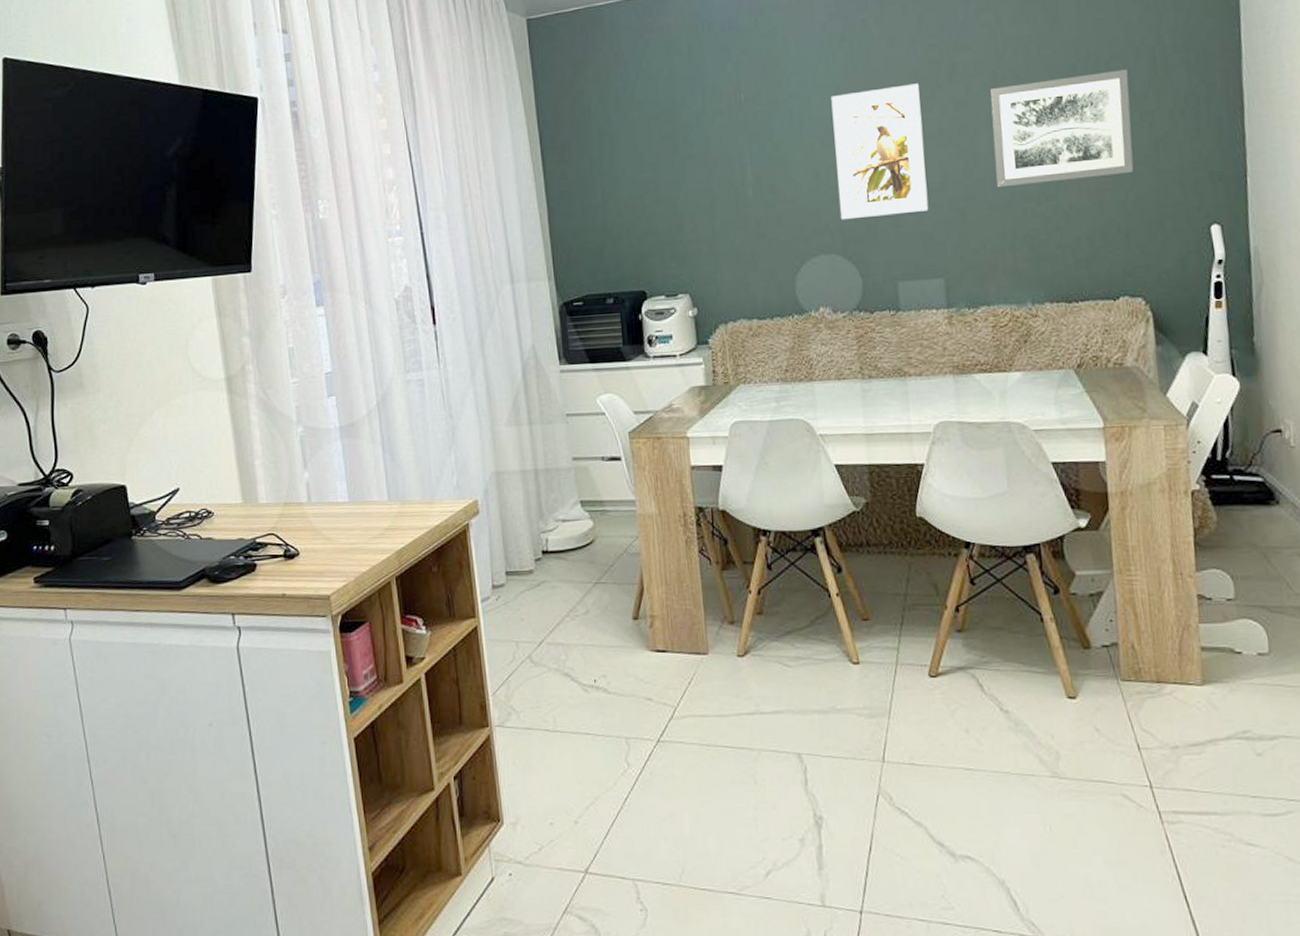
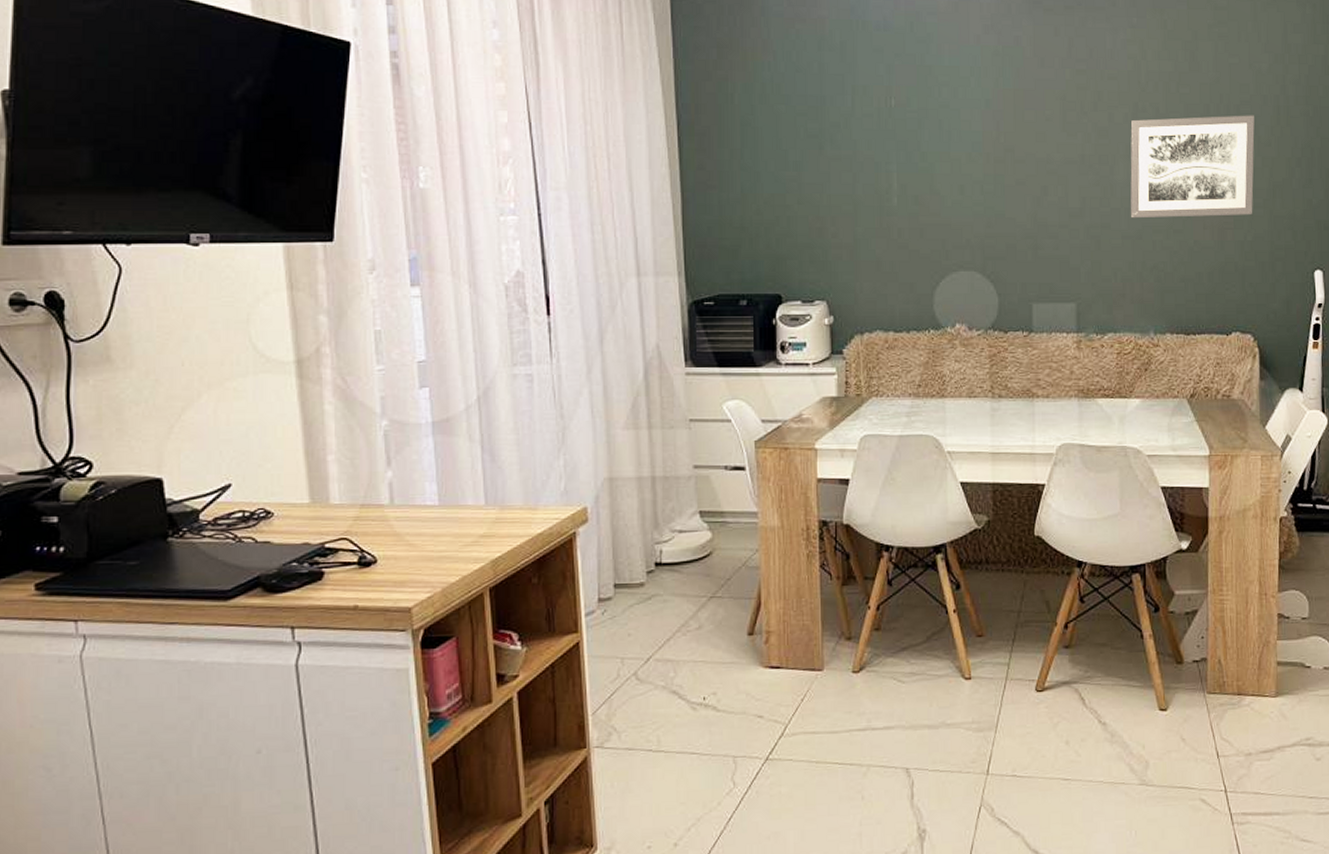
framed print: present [831,83,929,220] -> none [980,107,1067,238]

